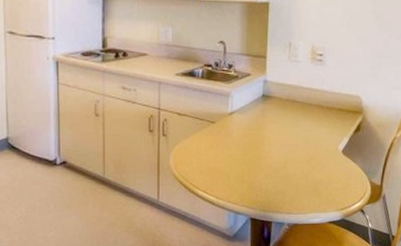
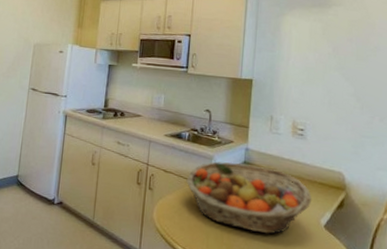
fruit basket: none [202,96,330,166] -> present [186,161,311,234]

